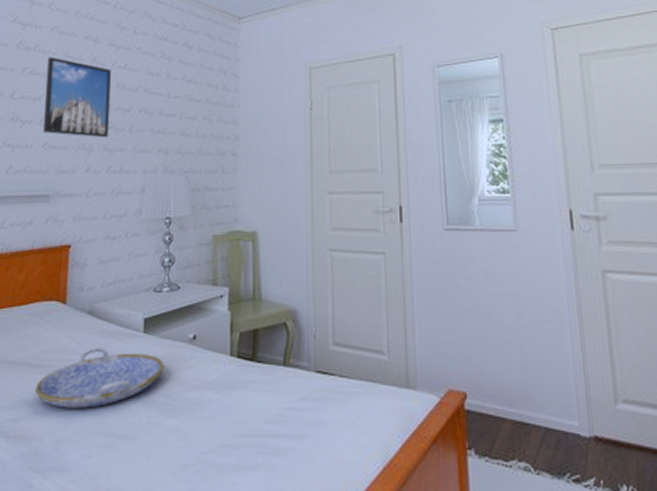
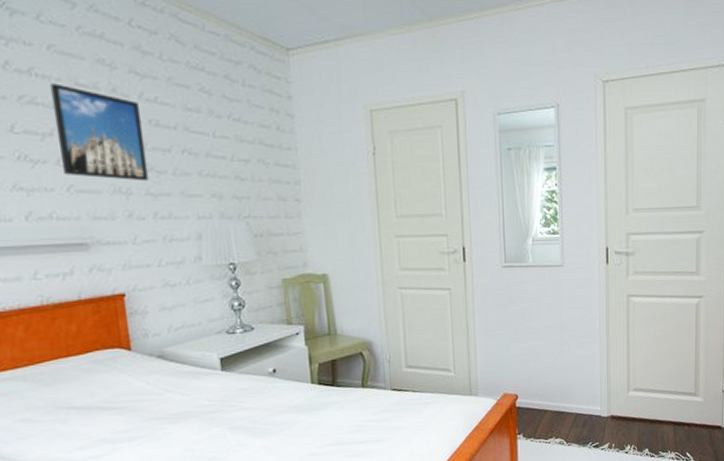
serving tray: present [34,348,165,408] -> none [112,387,248,442]

